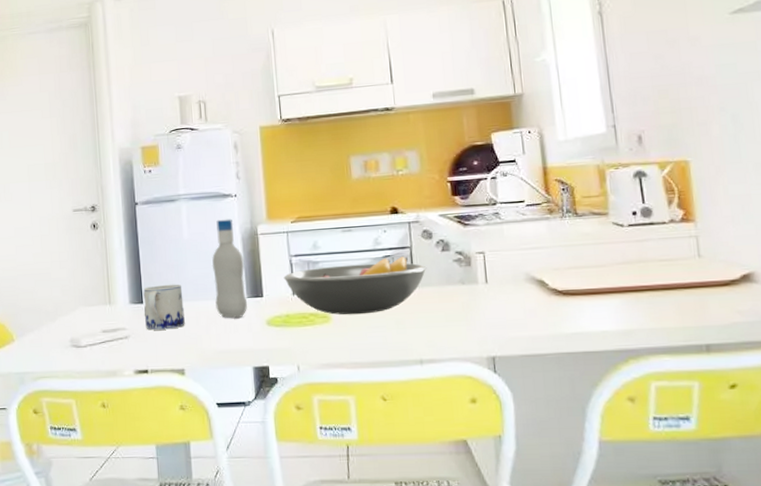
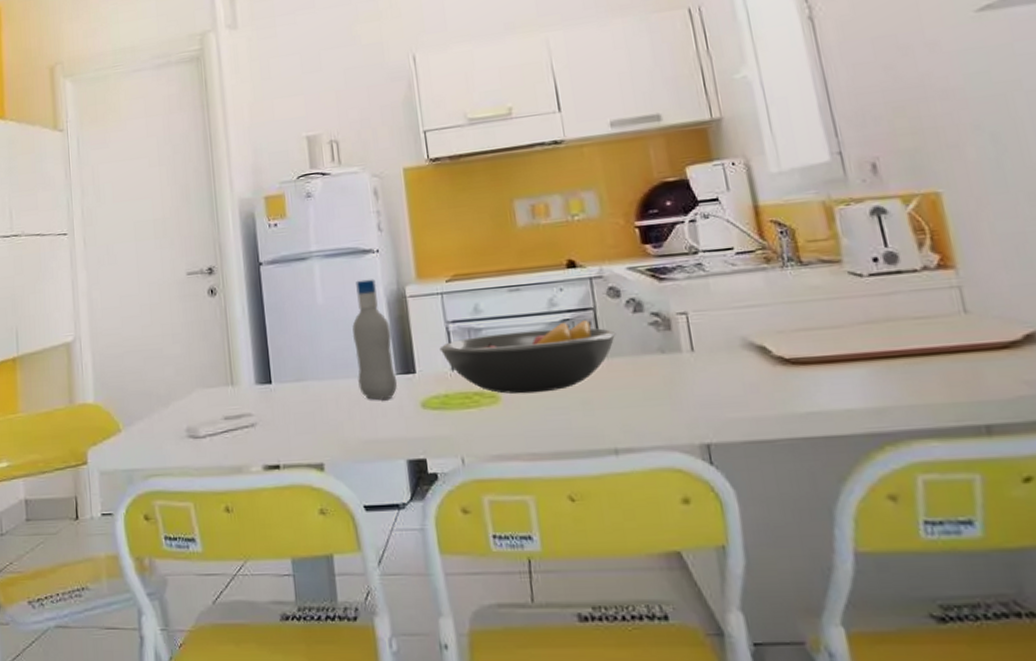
mug: present [143,284,185,330] -> none [271,359,323,416]

